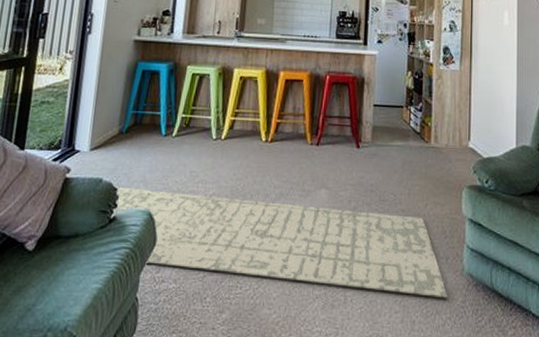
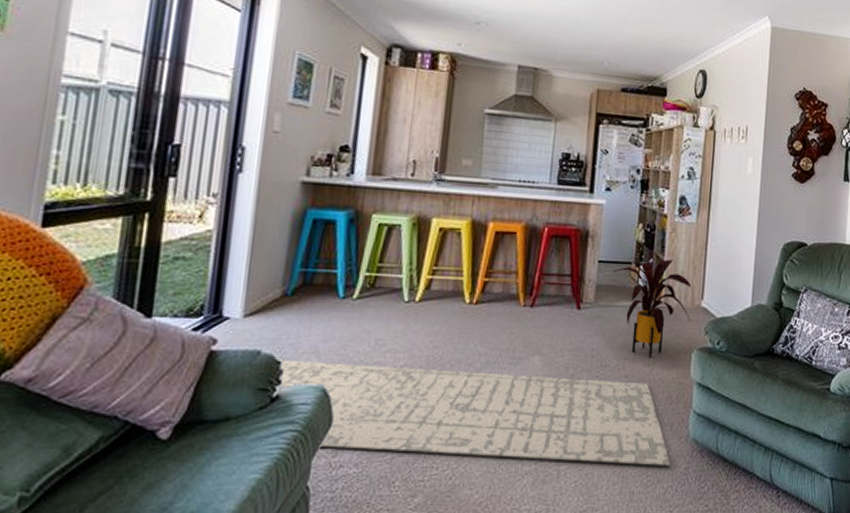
house plant: none [387,103,459,195] -> present [613,259,692,359]

